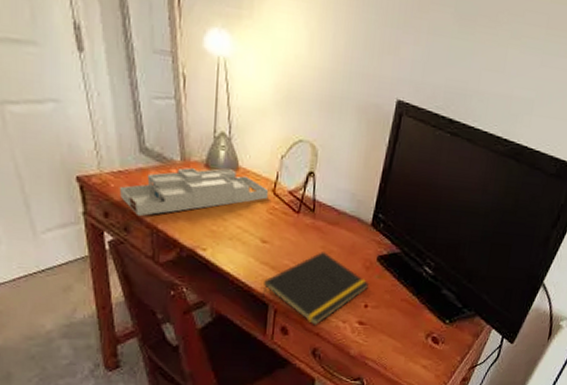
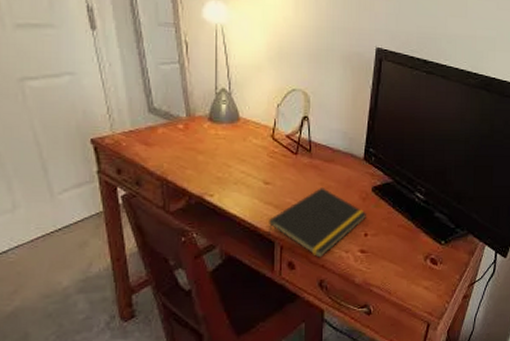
desk organizer: present [119,167,269,217] -> none [130,119,268,171]

